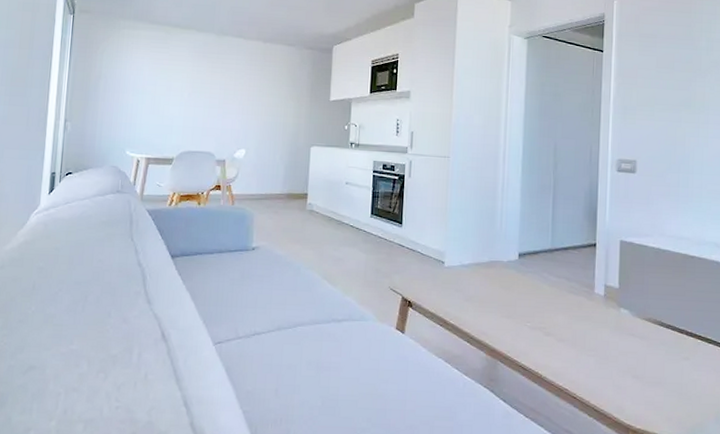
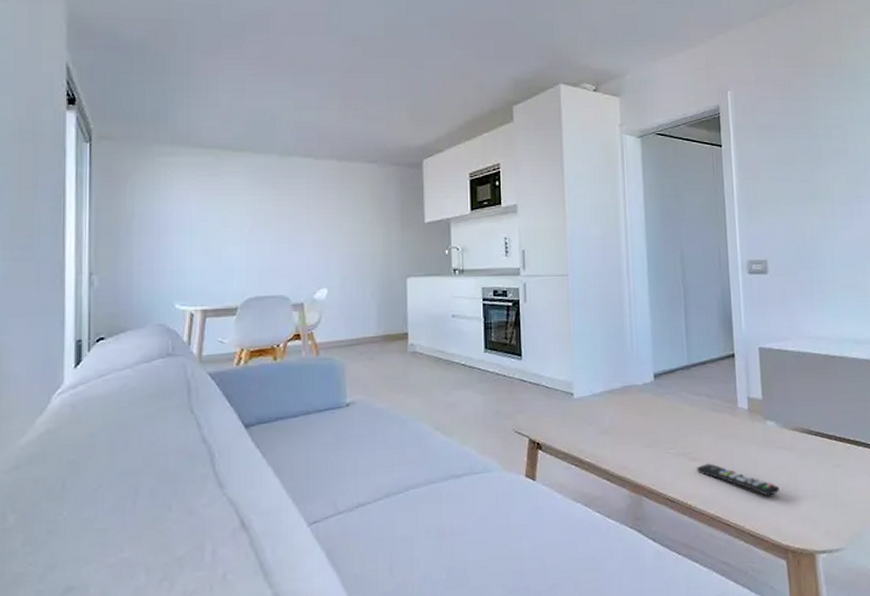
remote control: none [550,340,627,378] -> present [697,463,780,497]

